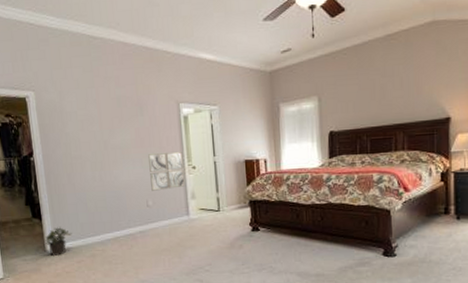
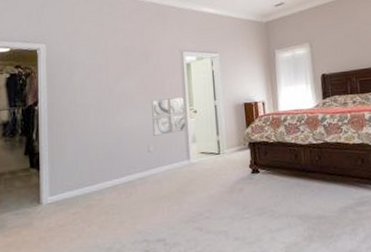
potted plant: present [45,226,72,256] -> none [41,176,70,208]

